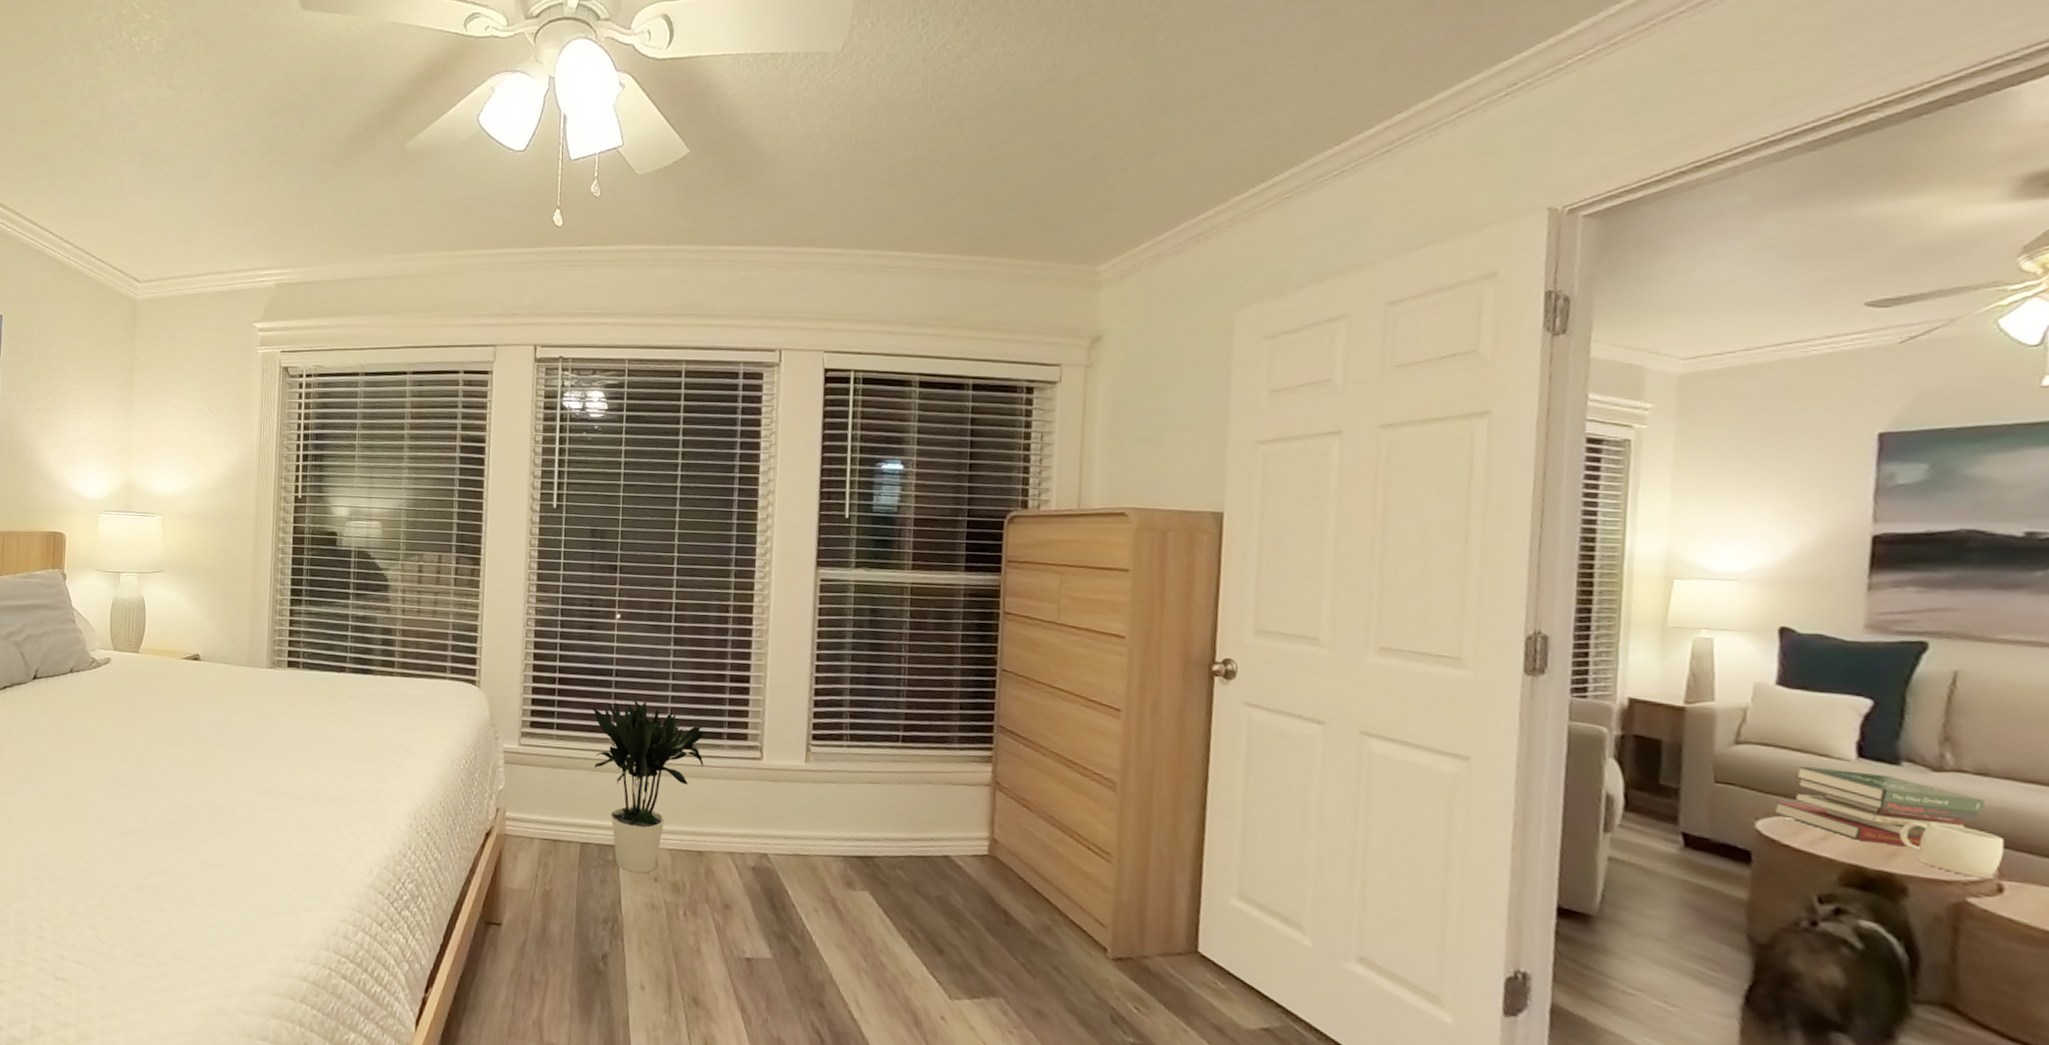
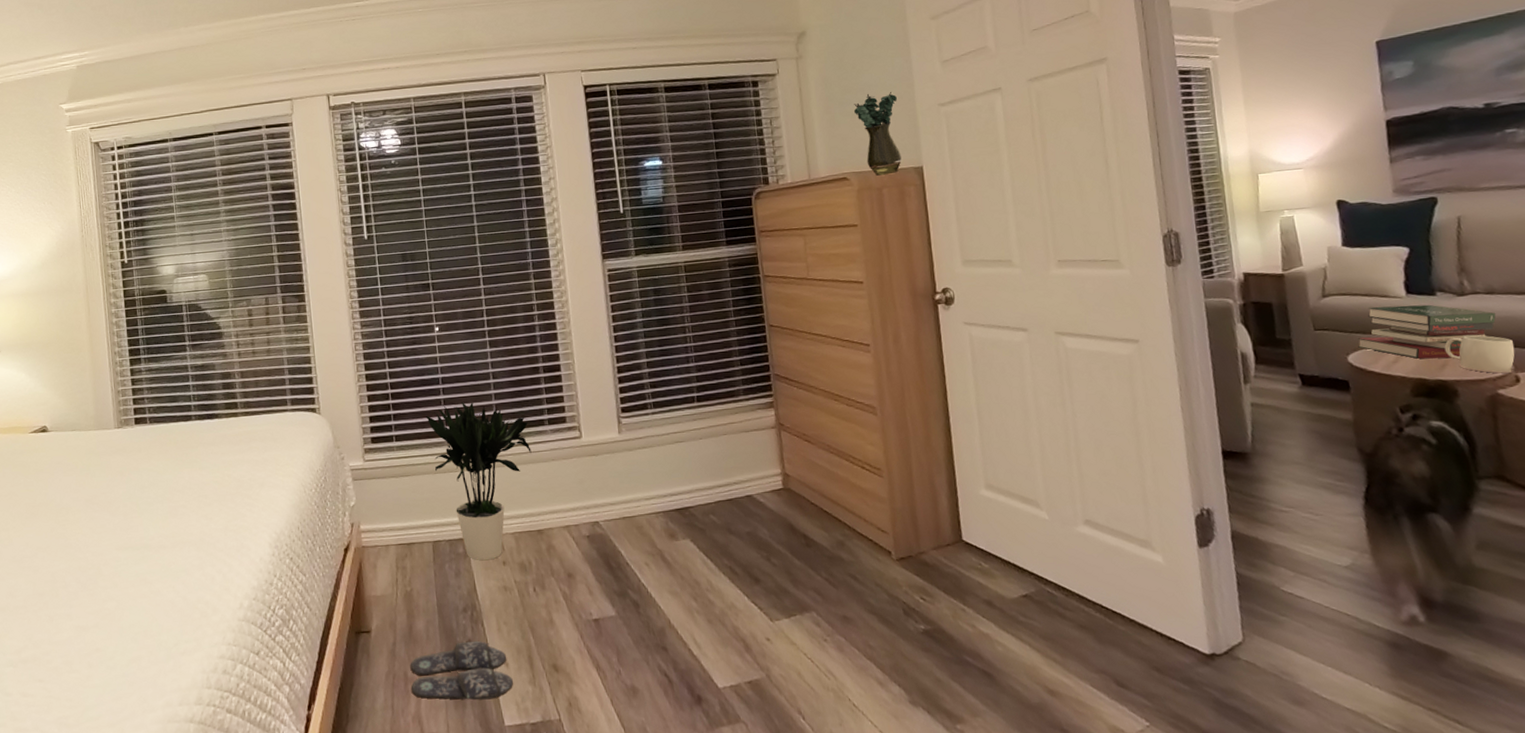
slippers: none [536,954,647,1021] -> present [410,640,513,700]
vase: none [1147,417,1204,517] -> present [853,91,902,176]

